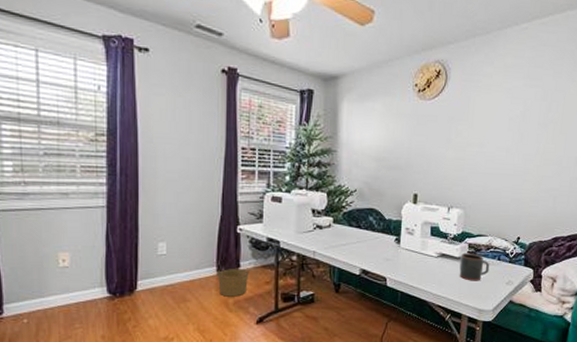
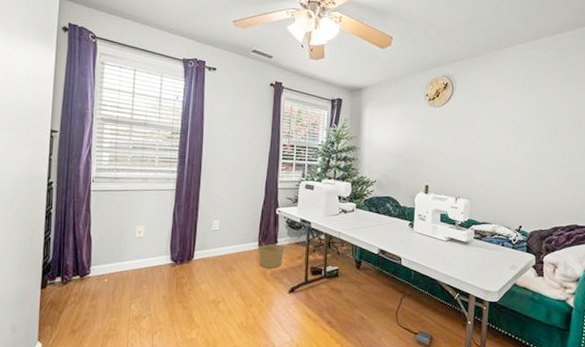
mug: present [459,253,490,281] -> none [466,238,495,264]

